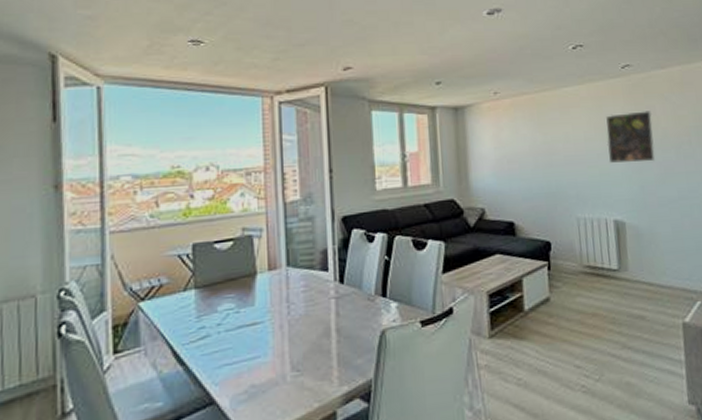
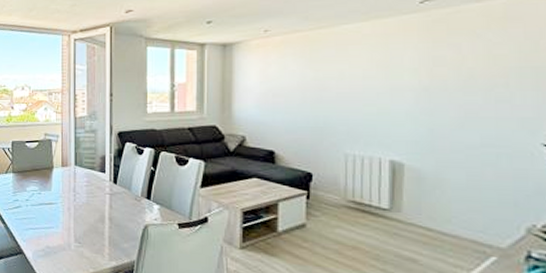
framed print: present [606,111,656,163] -> none [390,49,456,104]

